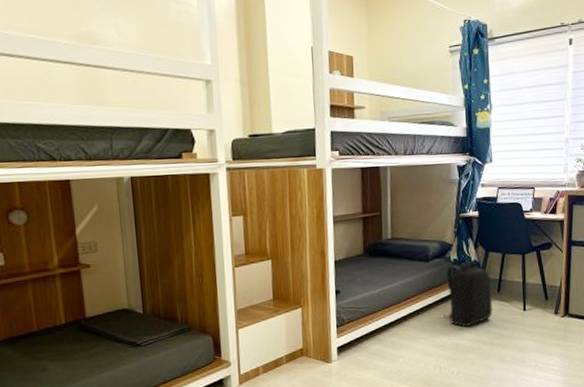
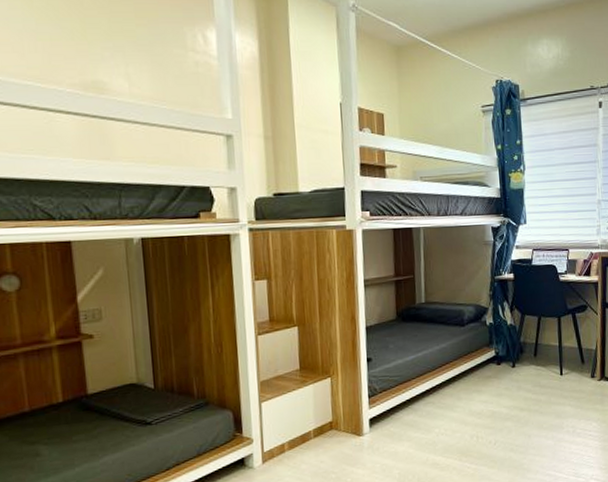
backpack: present [443,261,492,328] -> none [479,325,529,394]

